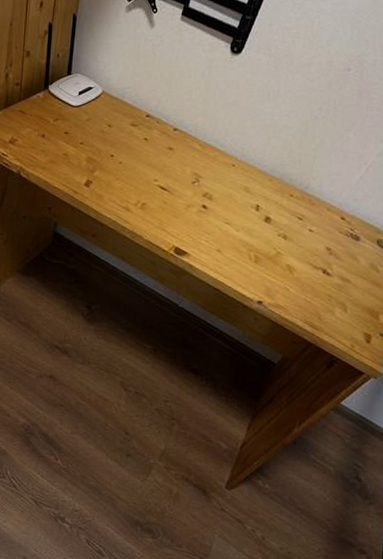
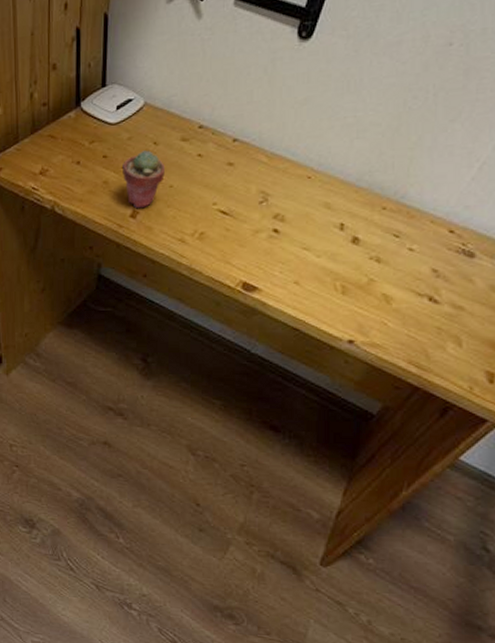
potted succulent: none [80,131,117,178] -> present [123,150,166,208]

